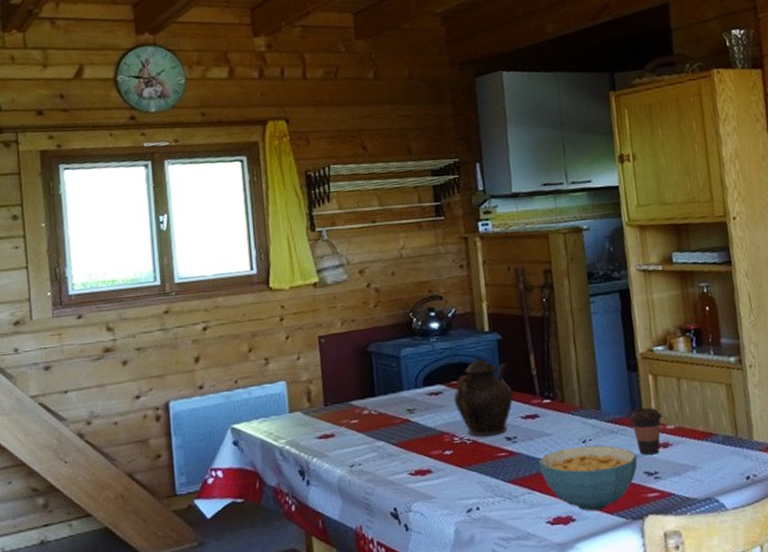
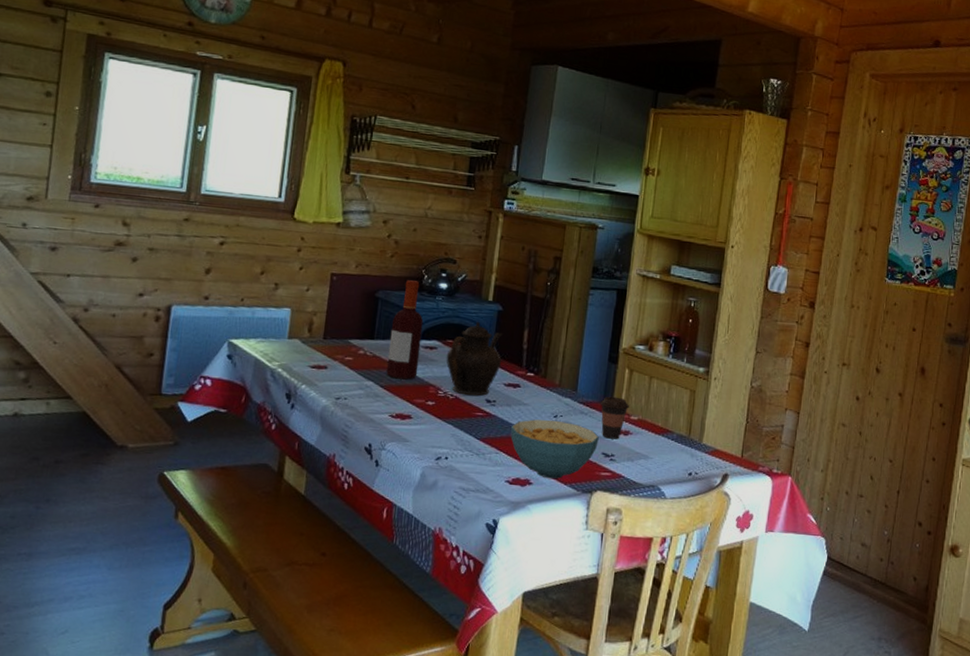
bottle: none [390,326,428,434] -> present [386,280,424,380]

